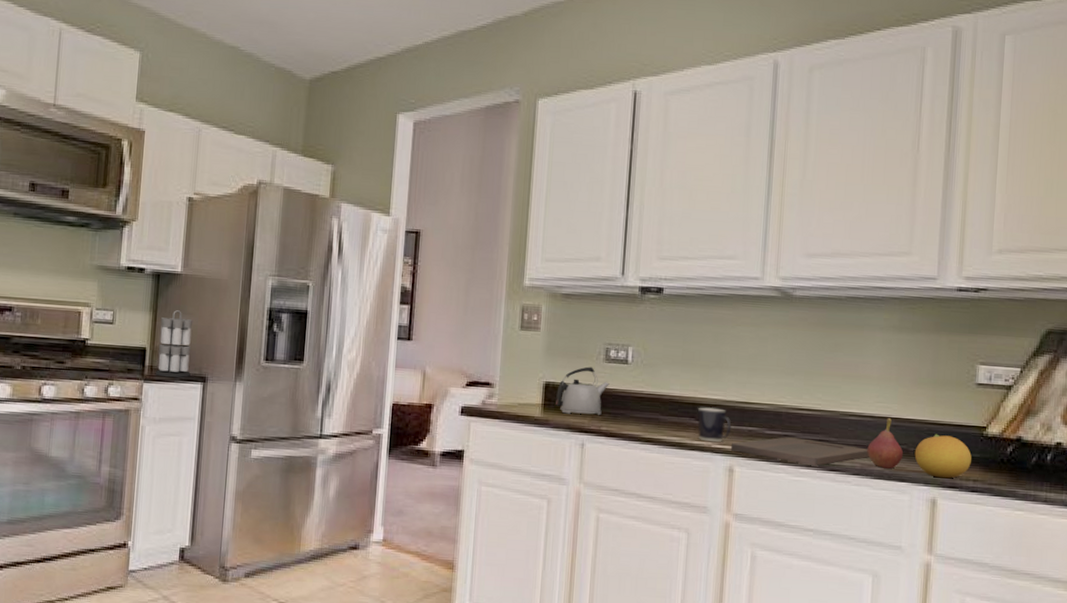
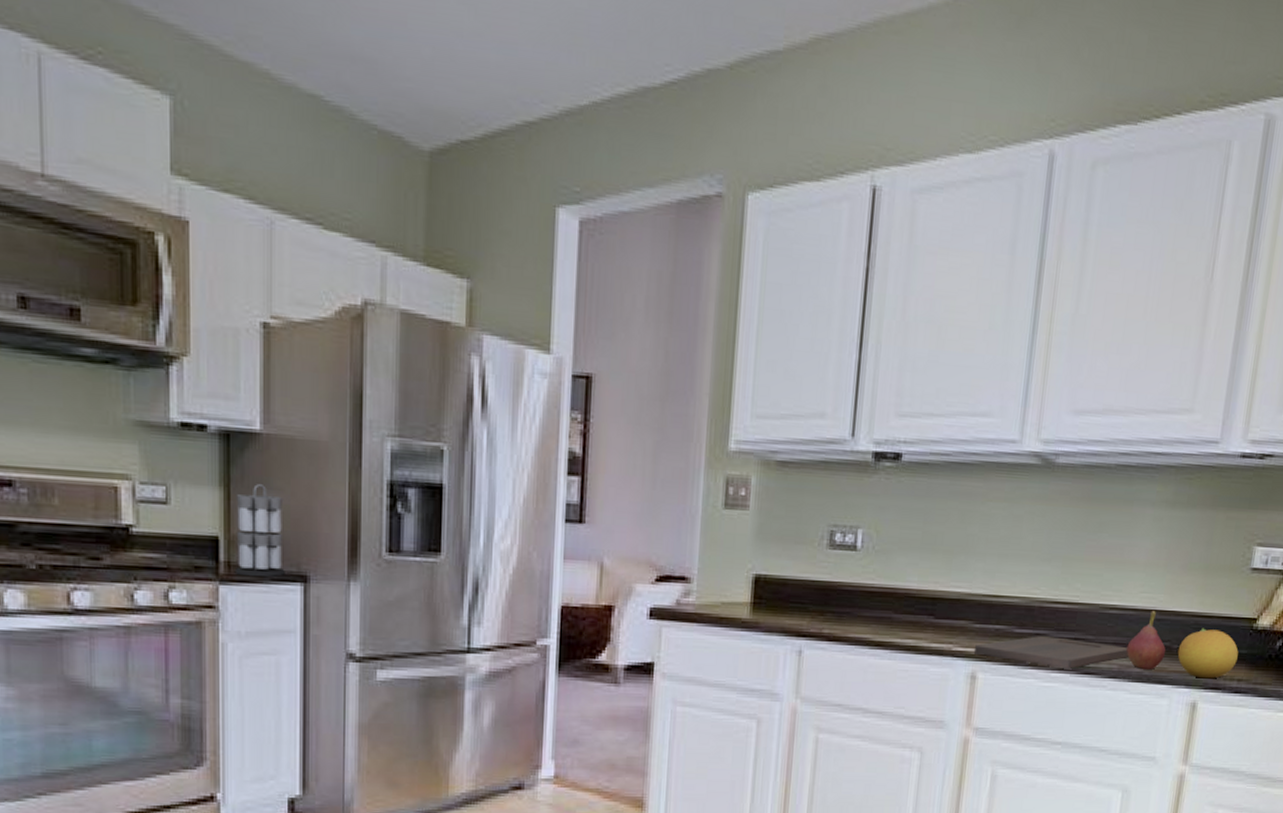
kettle: present [556,366,610,415] -> none [768,554,834,615]
mug: present [697,407,732,443] -> none [936,602,977,645]

